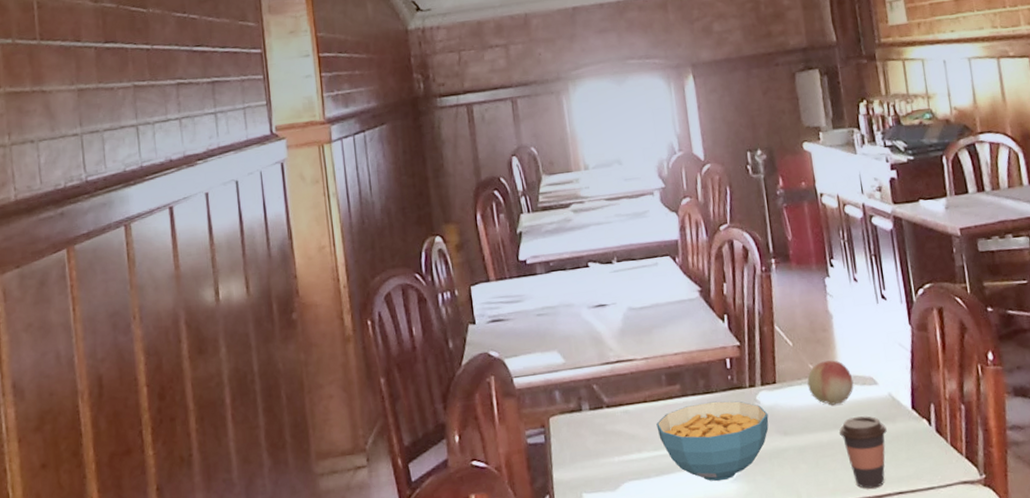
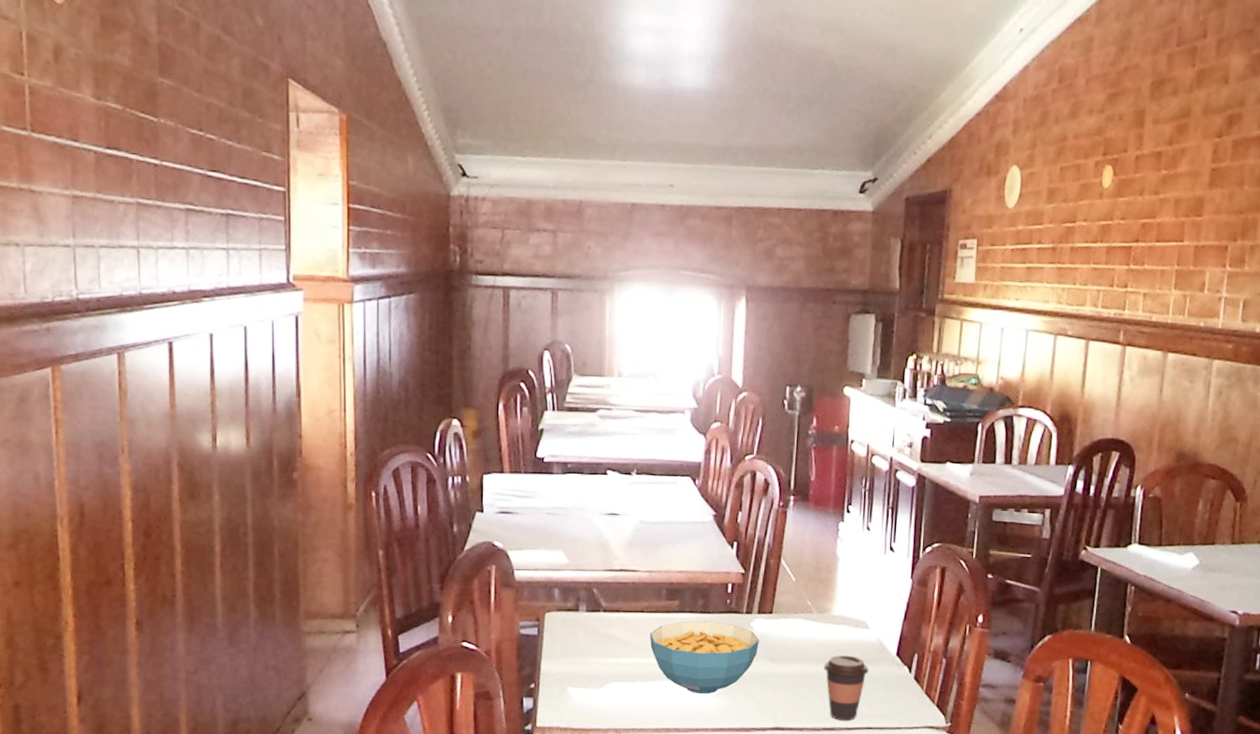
fruit: present [807,360,854,405] -> none [802,600,847,641]

